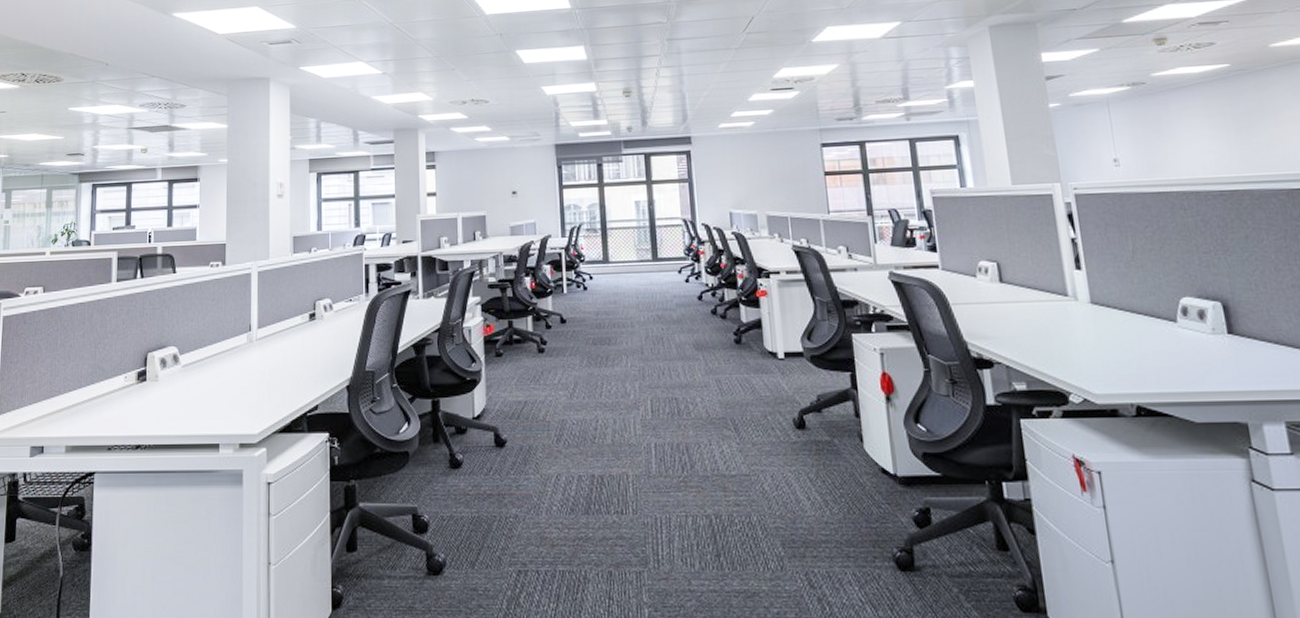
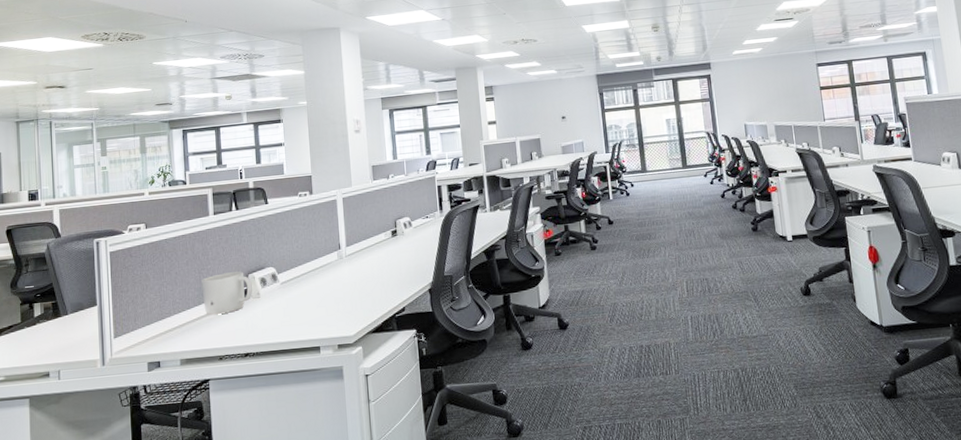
mug: none [95,349,151,398] -> present [200,271,252,316]

